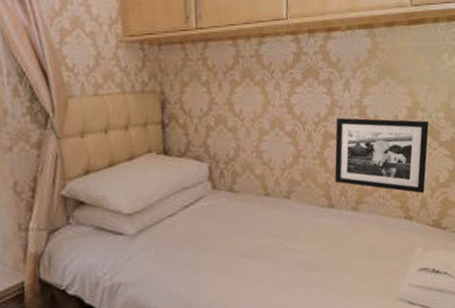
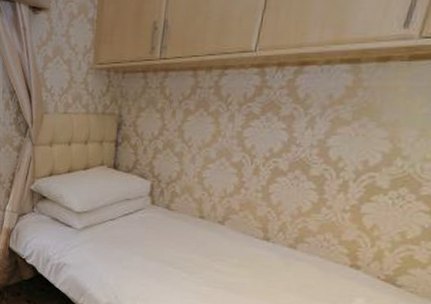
picture frame: present [334,118,429,194] -> none [276,156,410,246]

